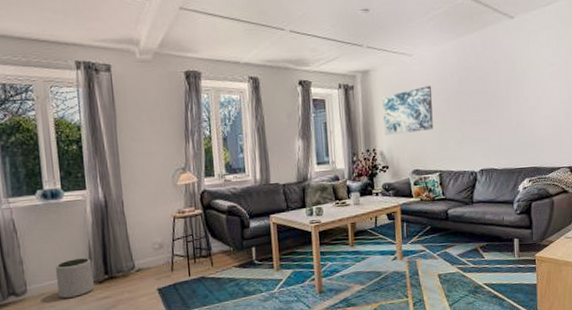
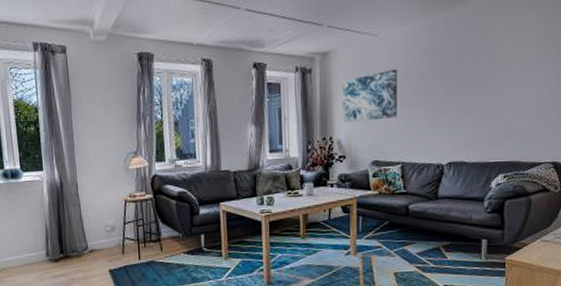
plant pot: present [55,258,94,299] -> none [15,237,51,275]

